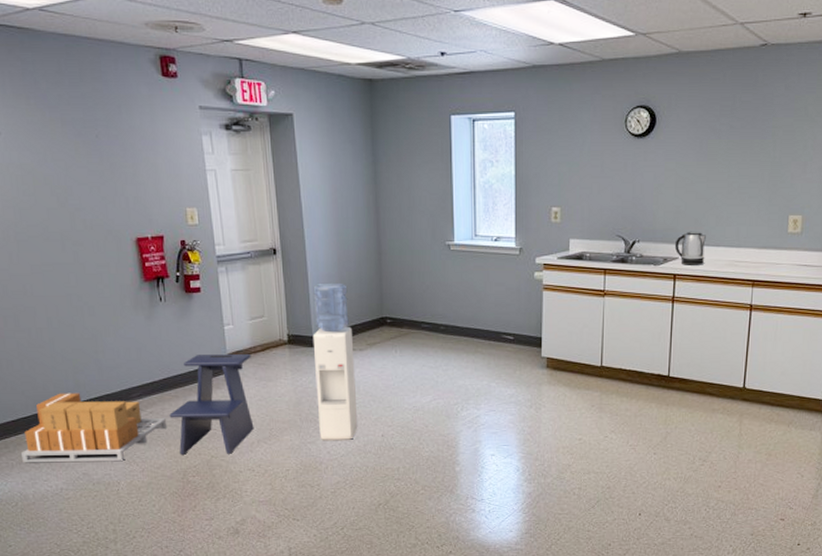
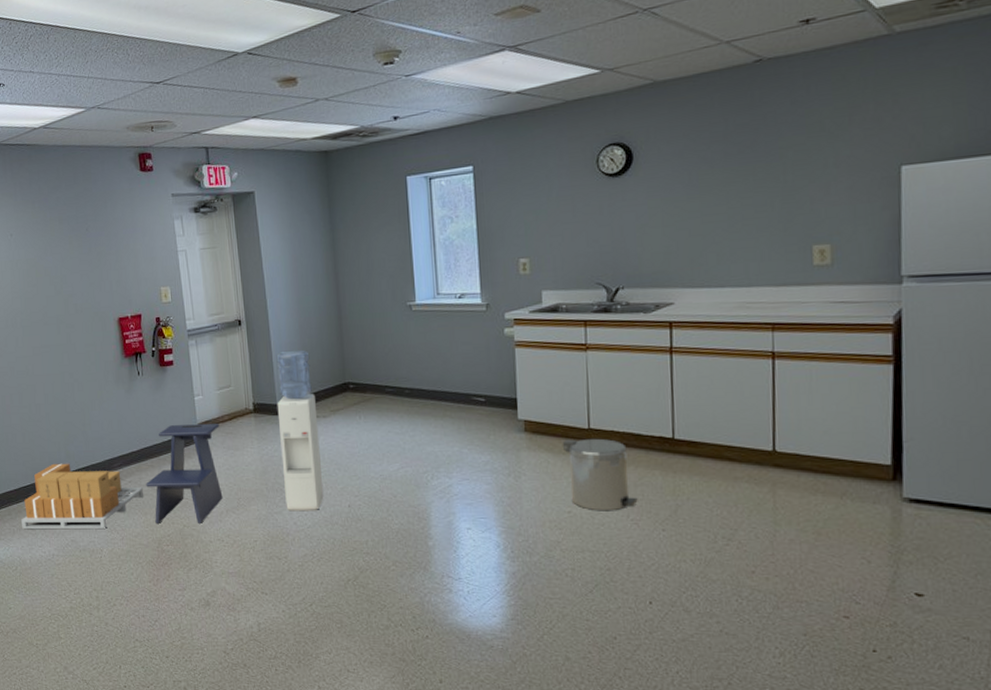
trash can: none [578,375,637,438] -> present [562,438,638,511]
kettle: present [674,231,706,265] -> none [667,271,706,311]

